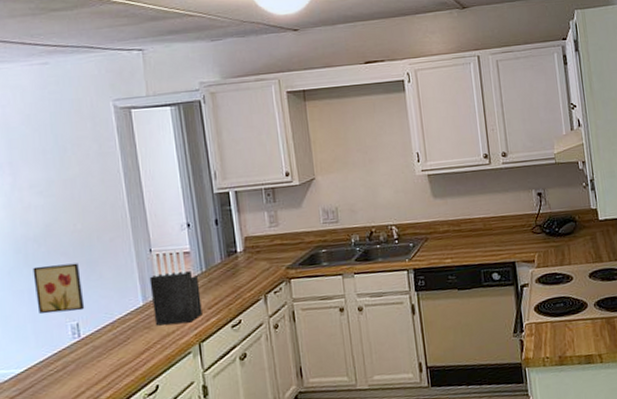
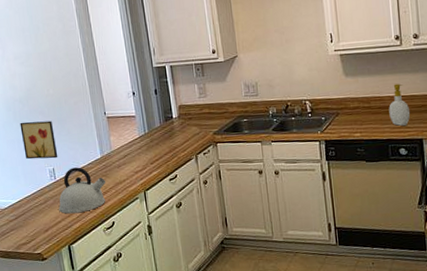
kettle: none [82,319,150,381] -> present [58,167,106,214]
knife block: present [149,248,202,326] -> none [105,112,146,175]
soap bottle: none [480,204,502,249] -> present [389,83,411,126]

